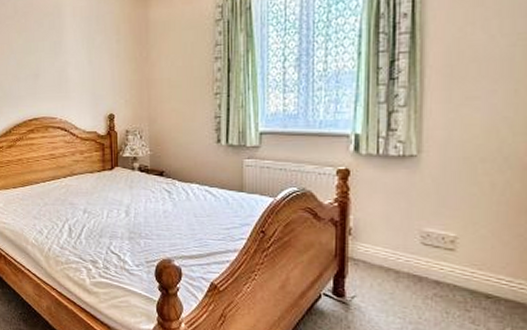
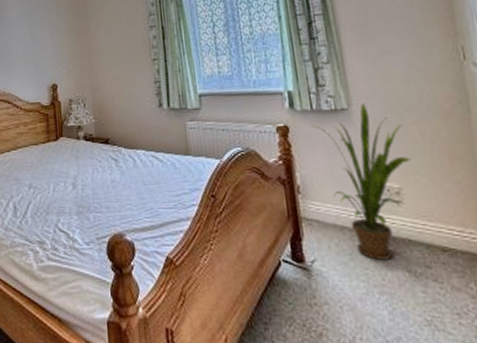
house plant: none [375,150,474,302] -> present [312,103,411,260]

